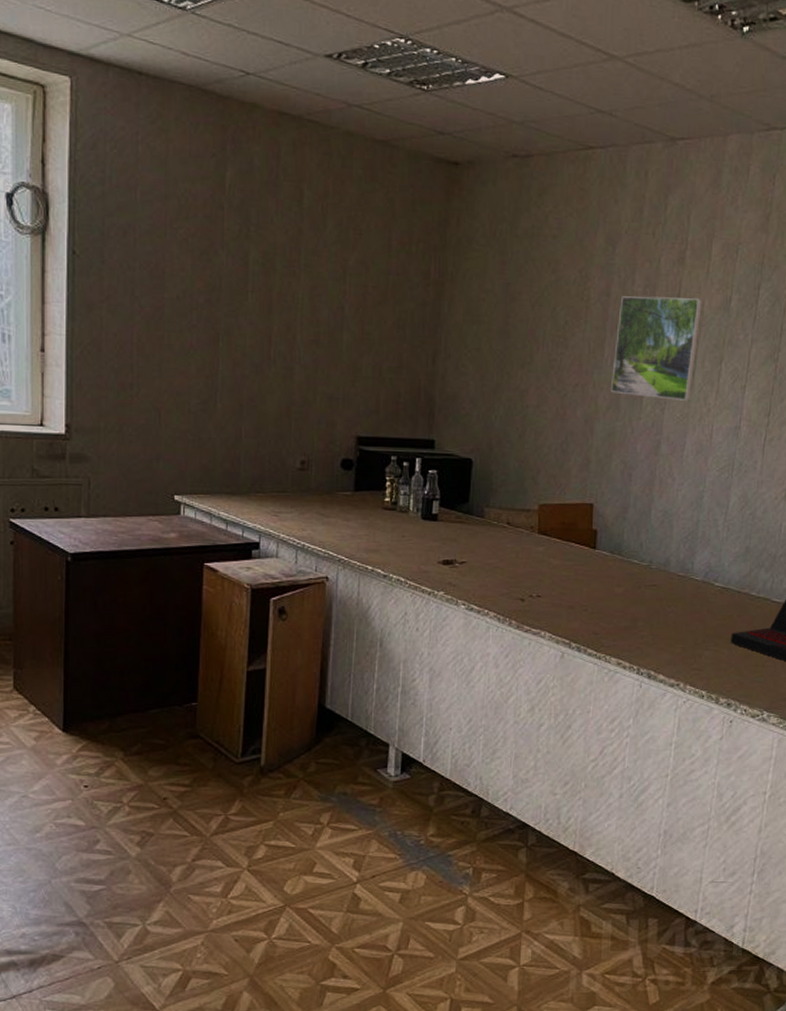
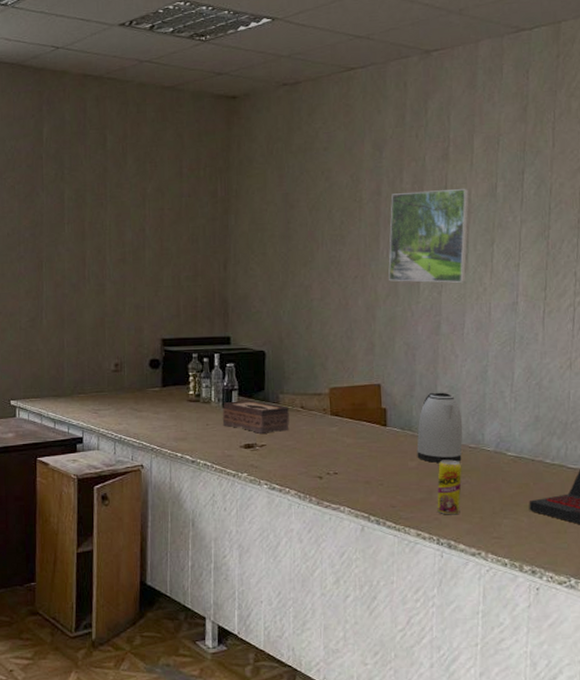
tissue box: none [420,512,494,549] -> present [222,400,289,434]
kettle: none [624,516,674,590] -> present [417,392,463,463]
beverage can: none [640,587,669,645] -> present [437,460,462,515]

